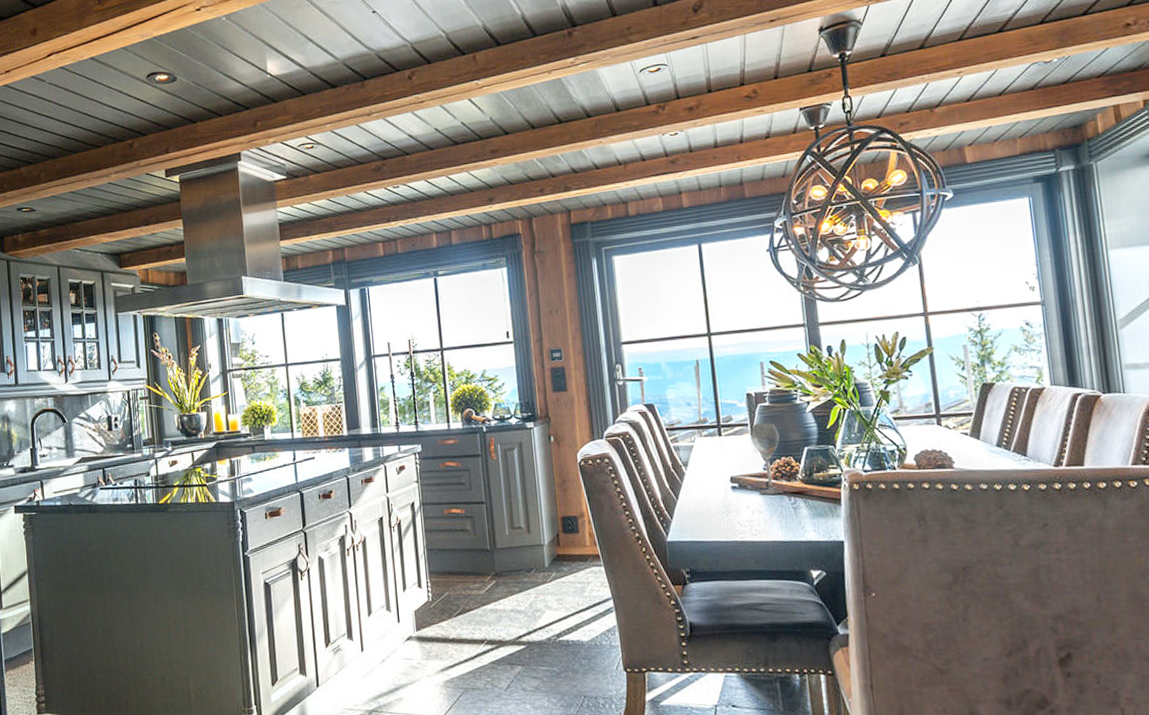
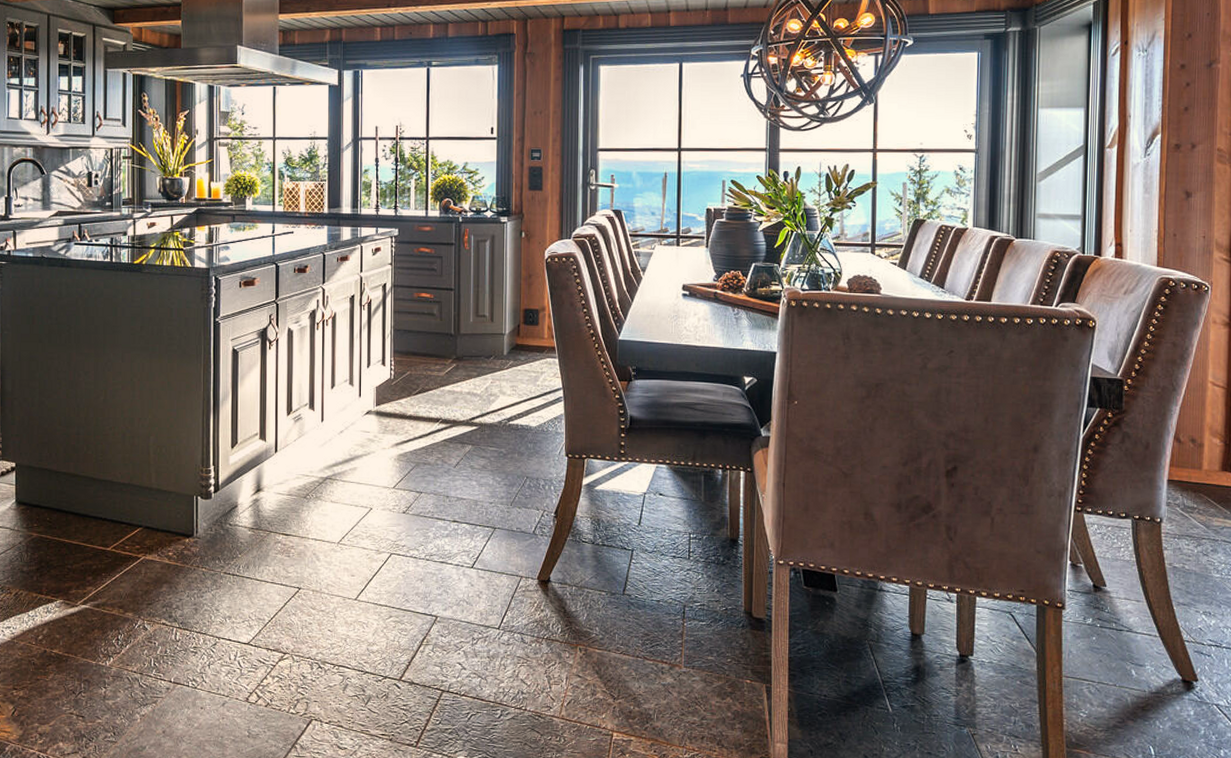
wineglass: present [750,423,784,496] -> none [706,238,732,305]

